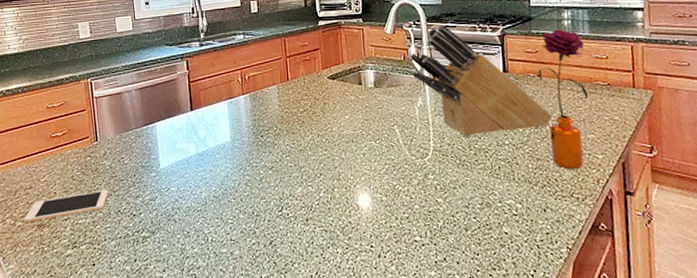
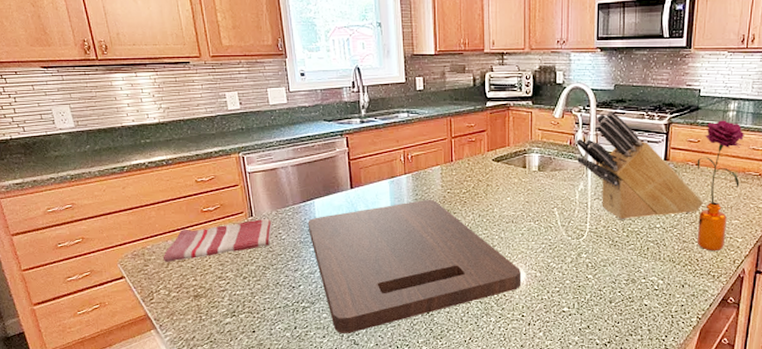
dish towel: none [12,143,116,189] -> present [163,219,272,262]
cell phone: present [23,190,108,223] -> none [178,264,266,294]
cutting board: none [149,119,368,268] -> present [307,199,522,334]

